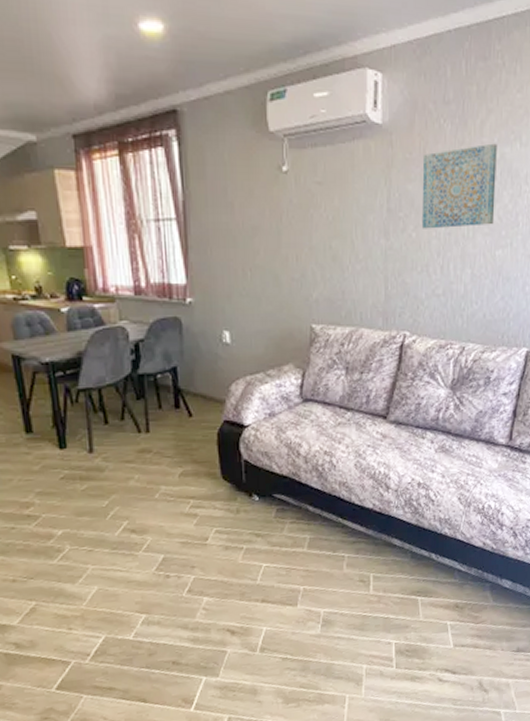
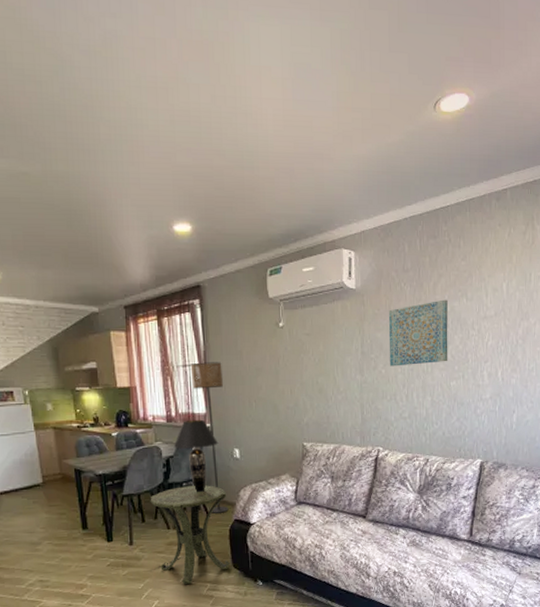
side table: none [114,377,218,501] -> present [150,485,230,584]
table lamp: none [143,292,203,387] -> present [173,419,219,493]
floor lamp: none [165,216,217,413] -> present [190,362,229,514]

